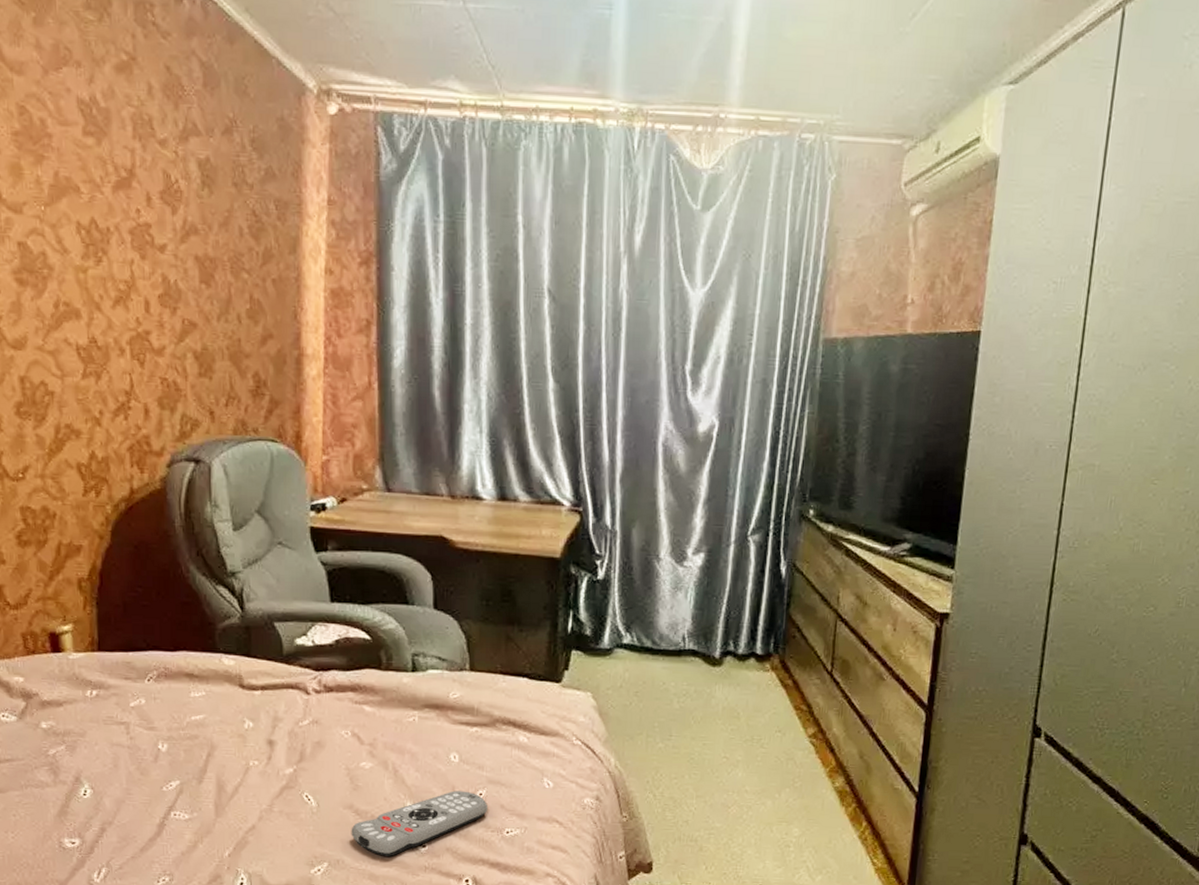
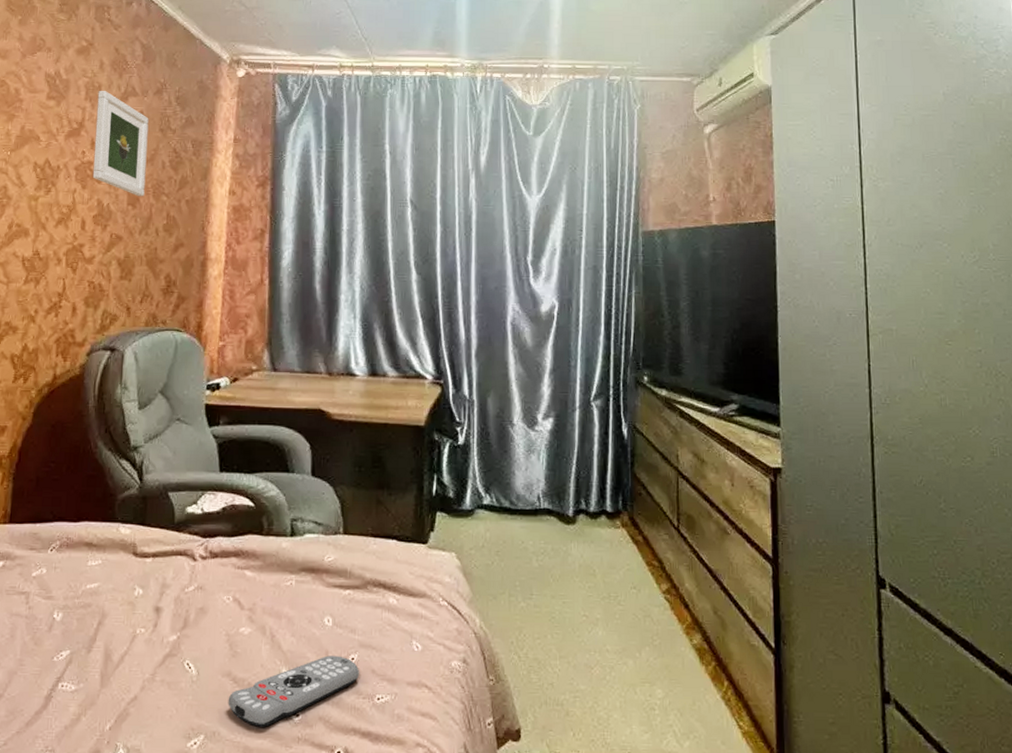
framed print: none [149,125,220,273] -> present [92,90,149,197]

